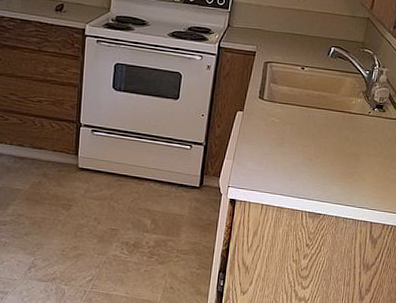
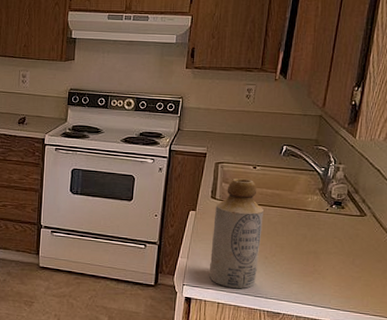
bottle: none [254,78,310,190] -> present [209,178,264,289]

